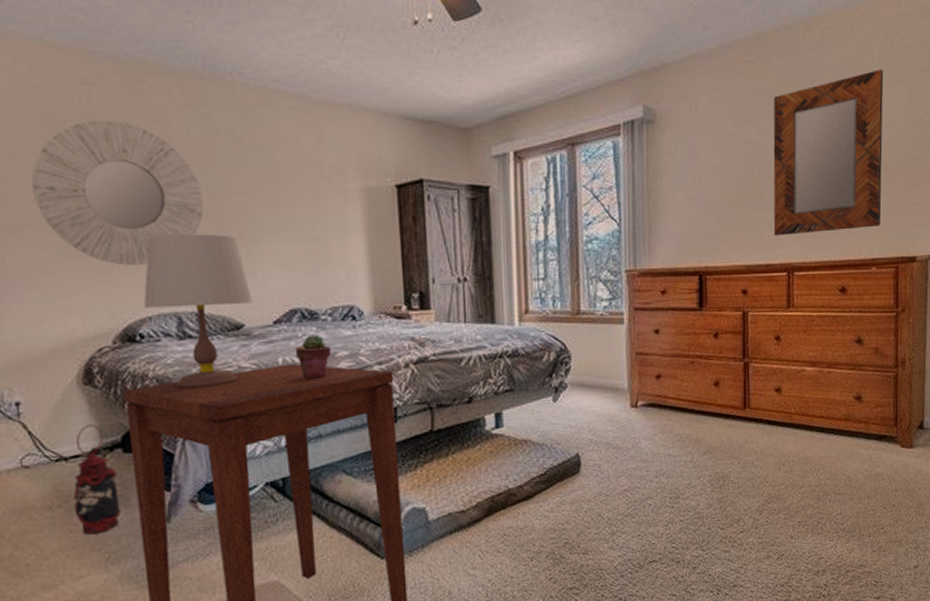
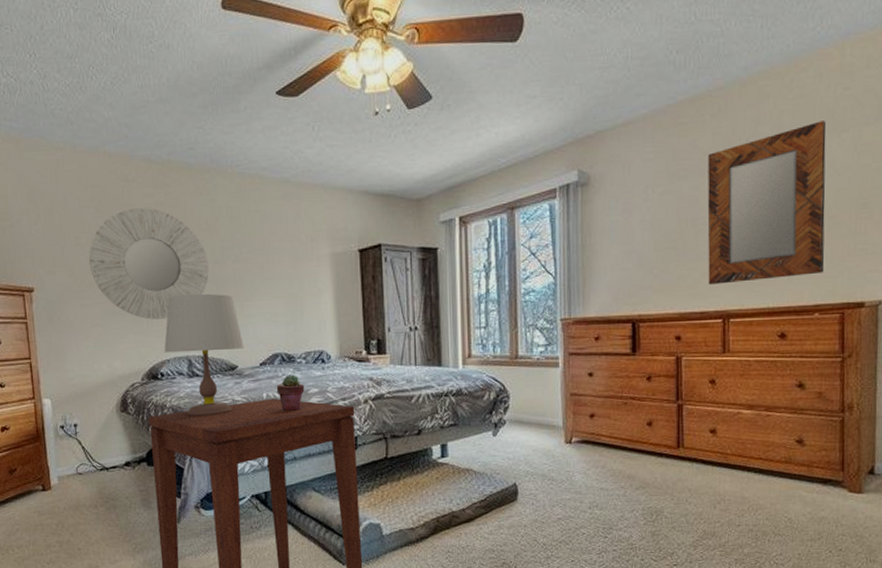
lantern: present [73,424,121,535] -> none [112,443,145,529]

